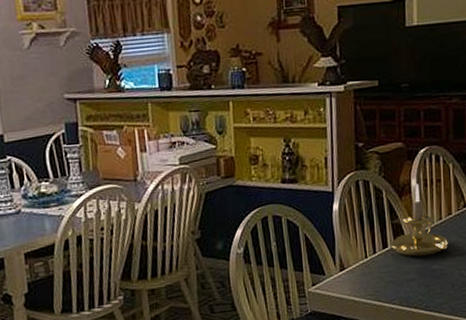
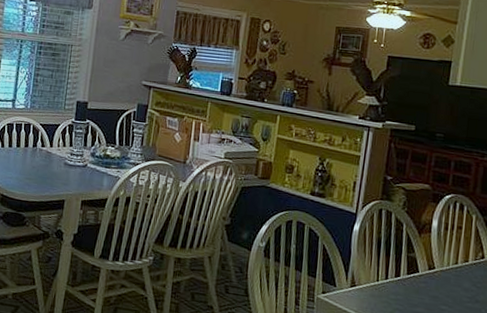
candle holder: present [388,183,448,257] -> none [401,225,461,295]

